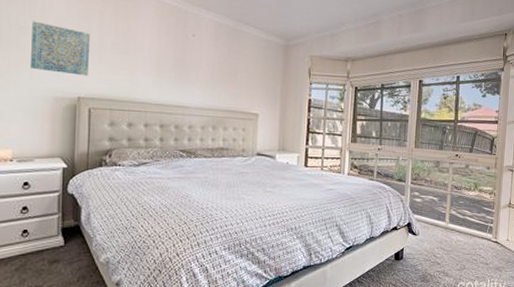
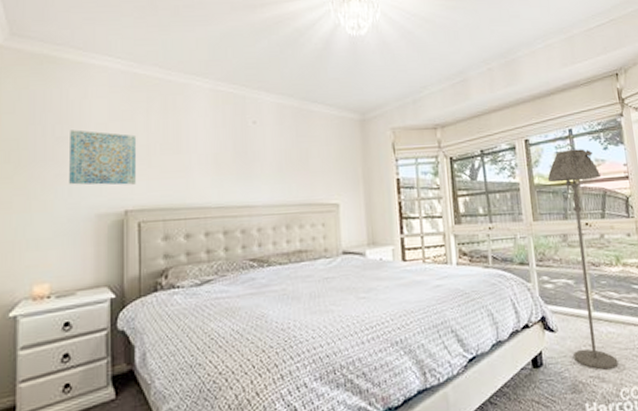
floor lamp: none [428,93,476,267] -> present [547,149,618,370]

